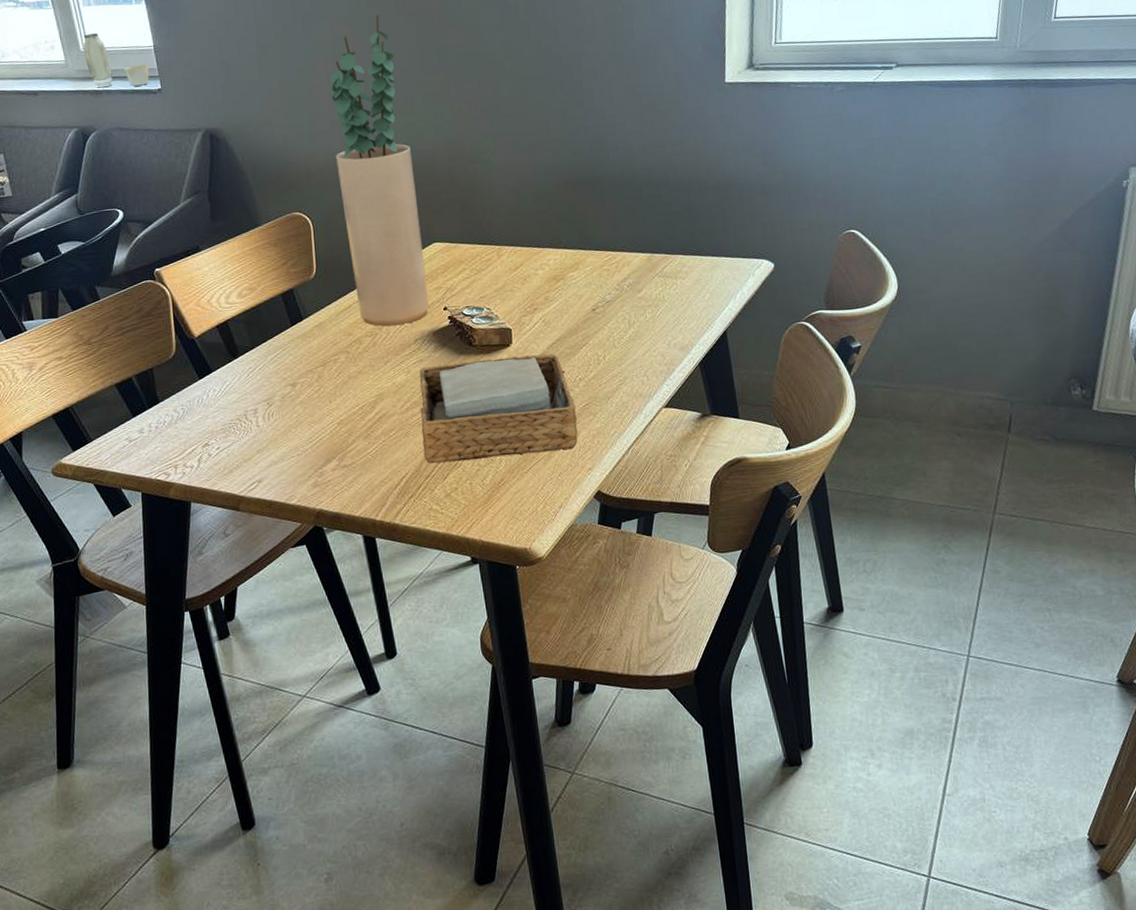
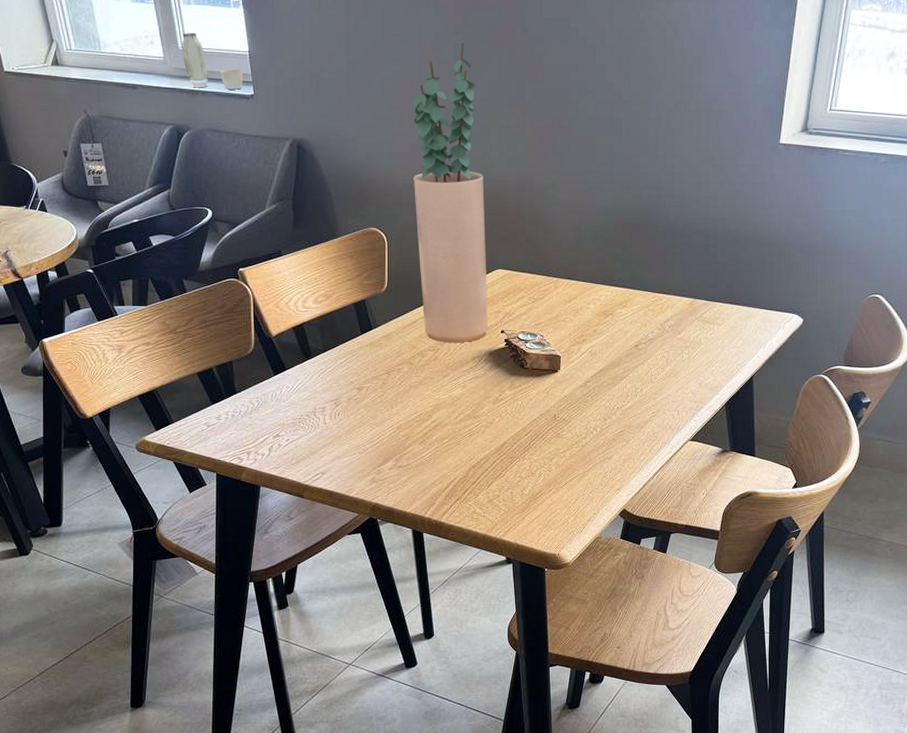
napkin holder: present [419,353,578,464] -> none [472,382,611,472]

